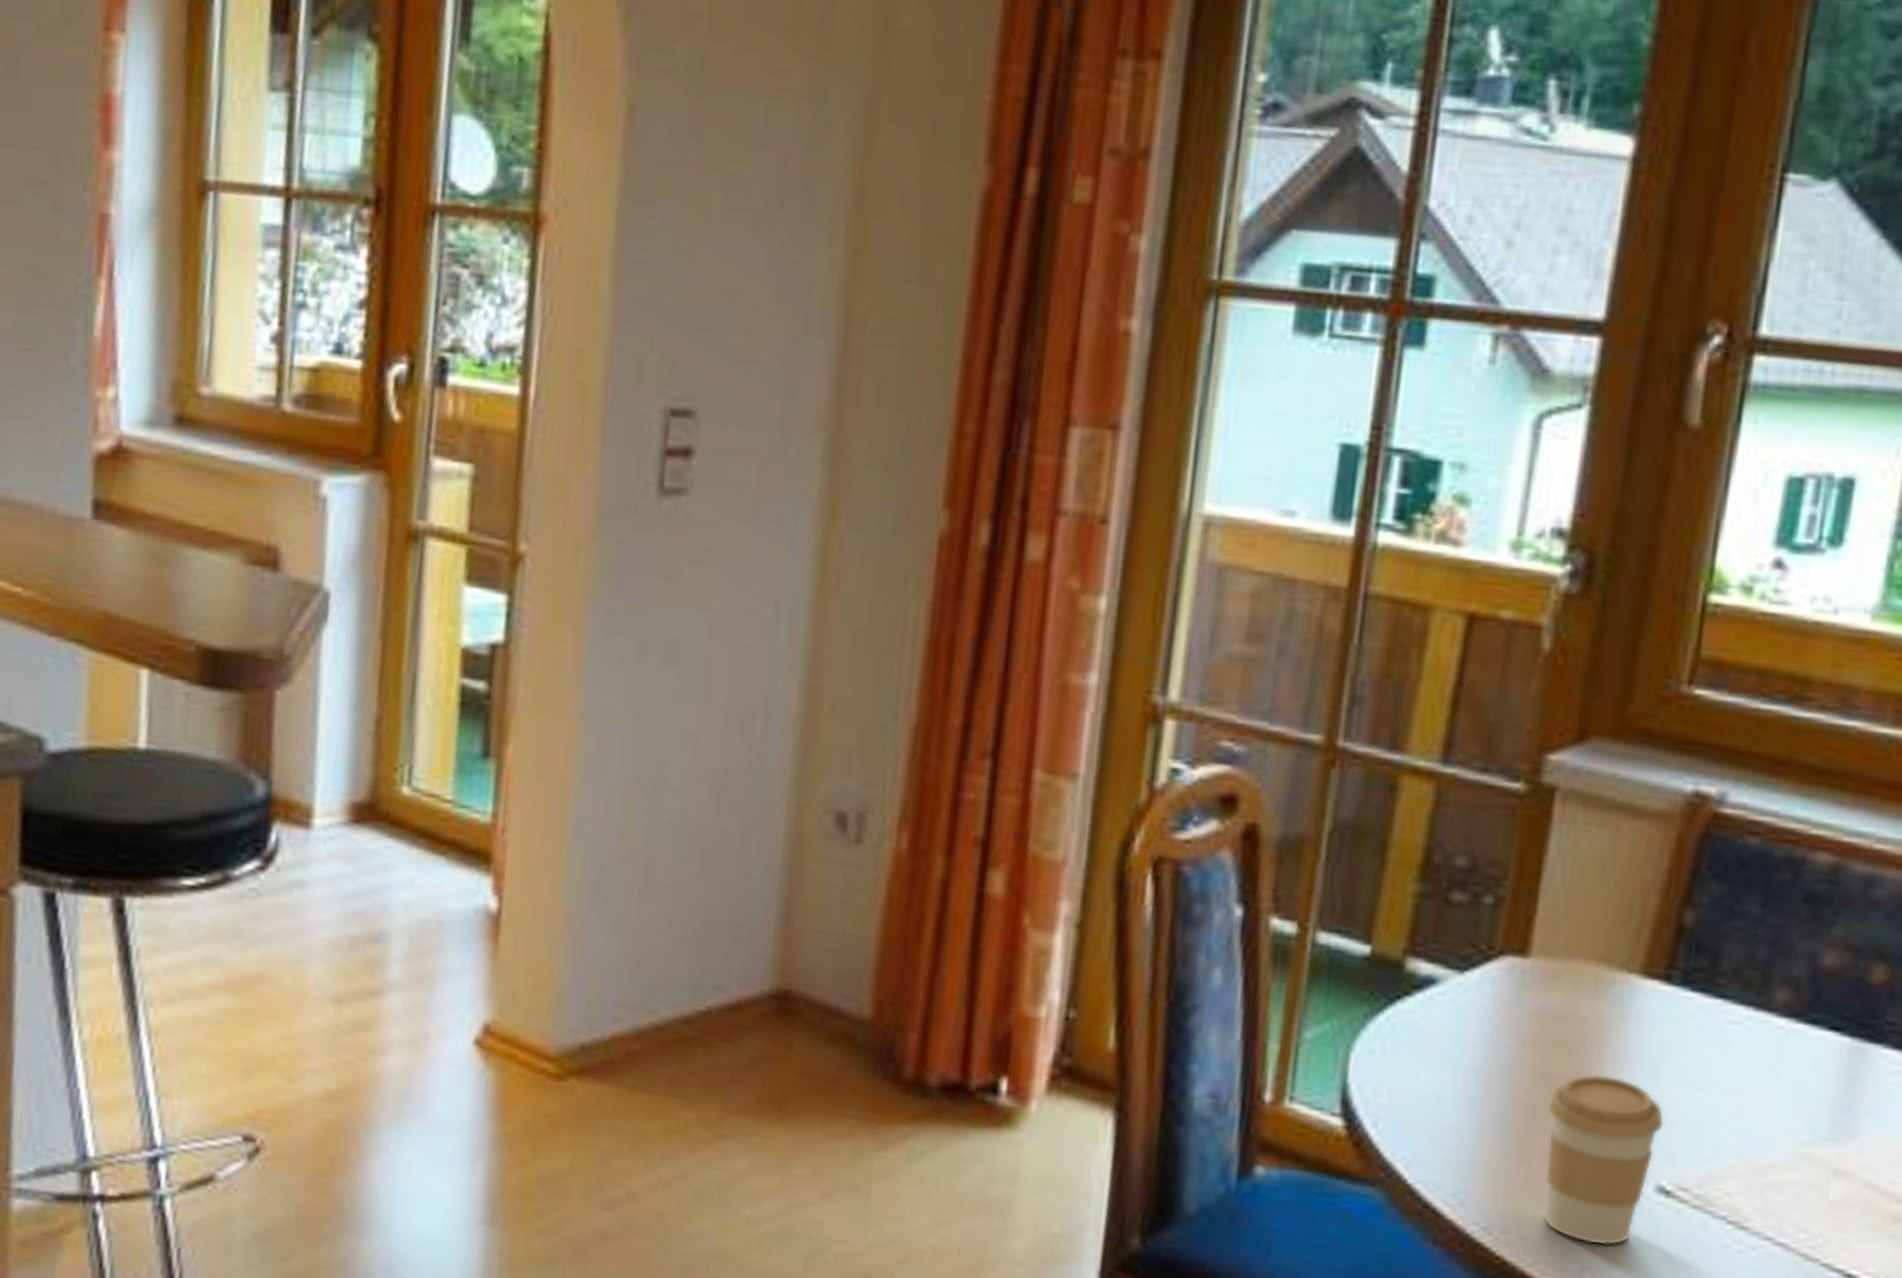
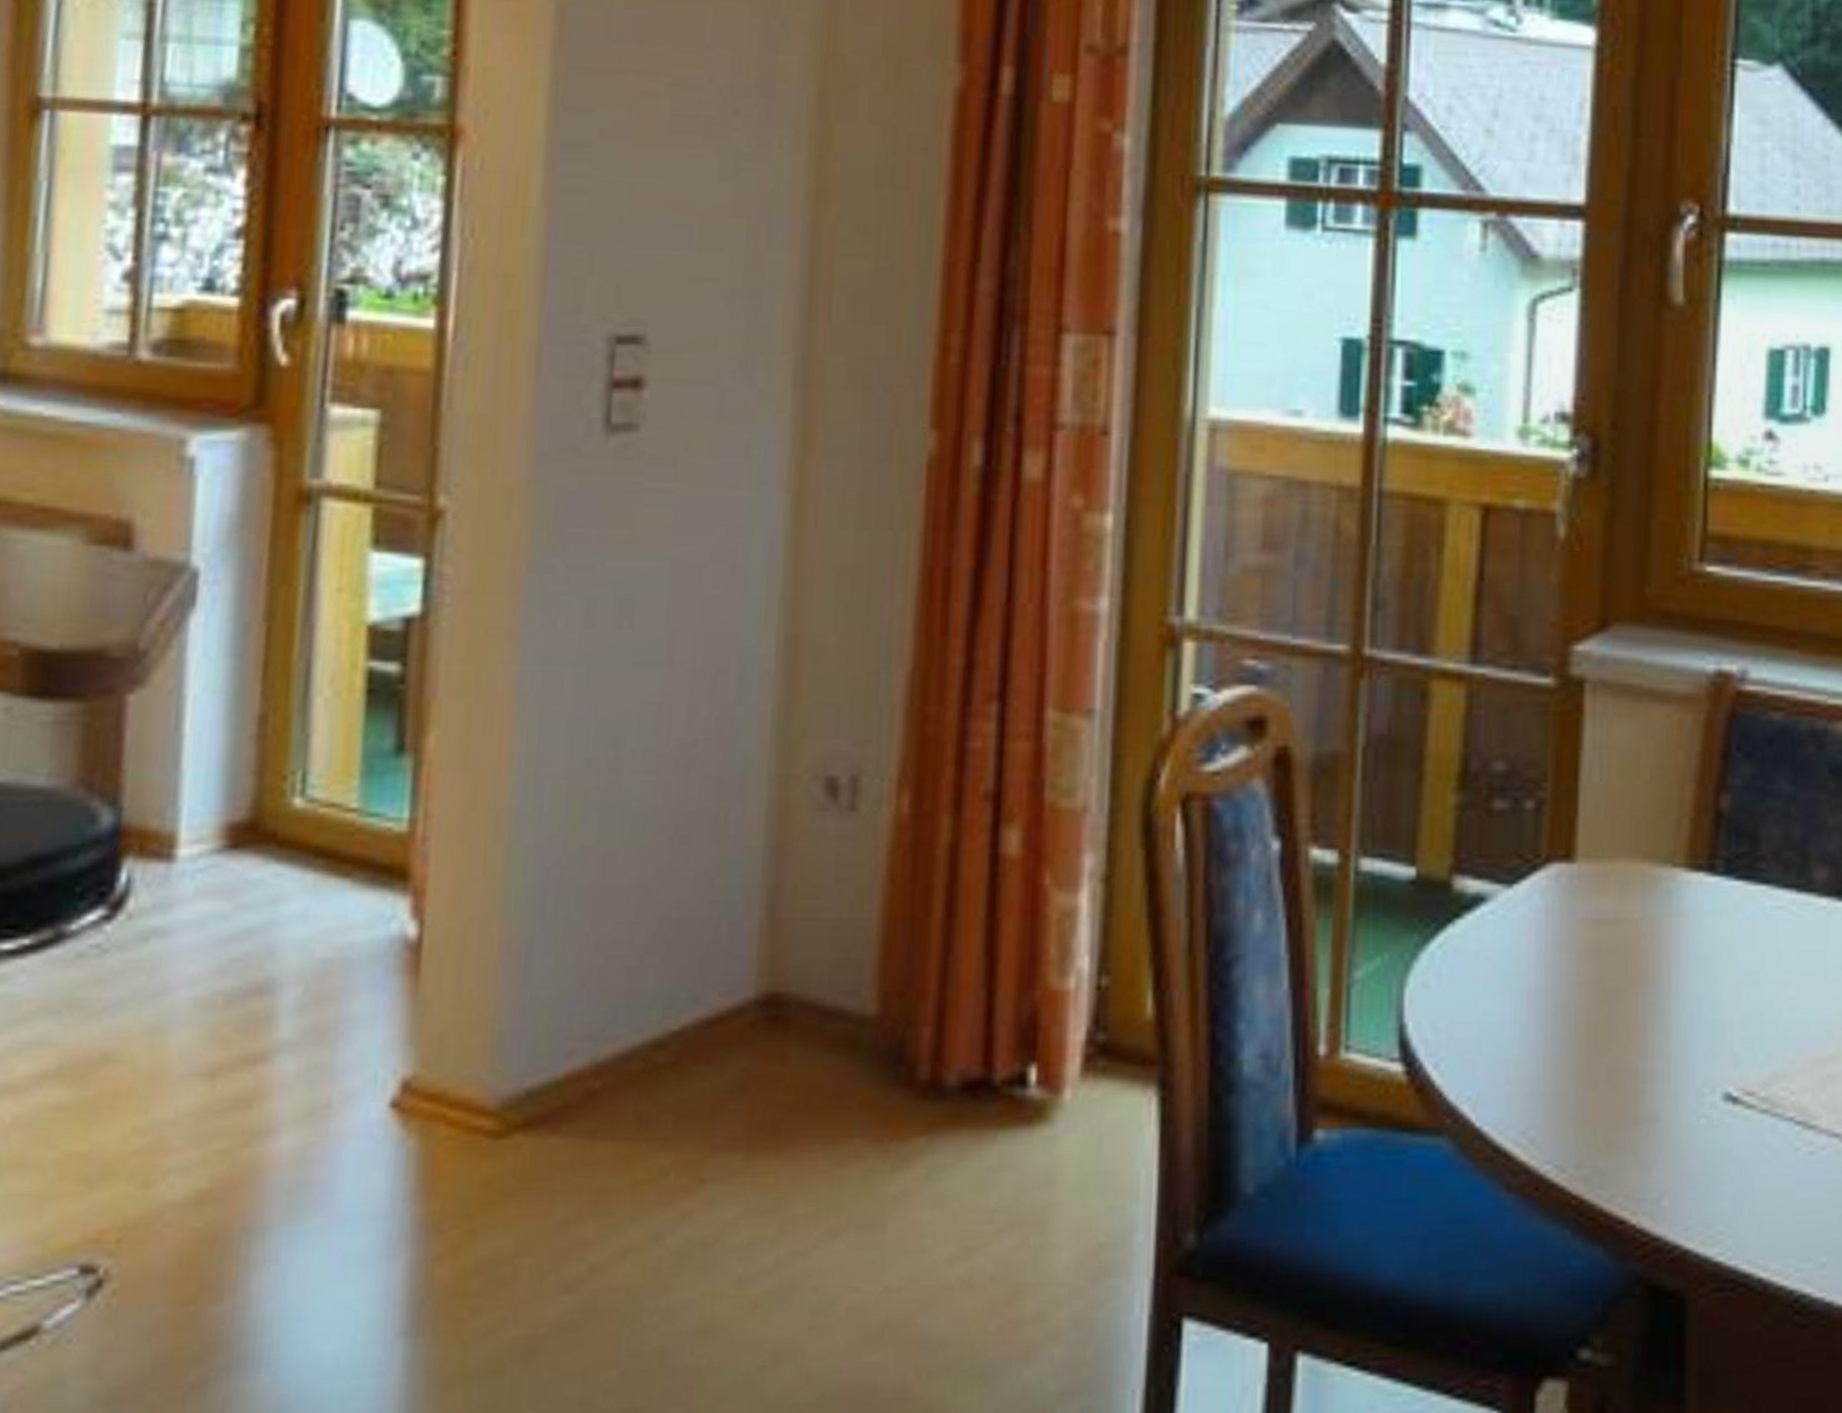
coffee cup: present [1543,1074,1665,1246] -> none [1608,980,1724,1168]

